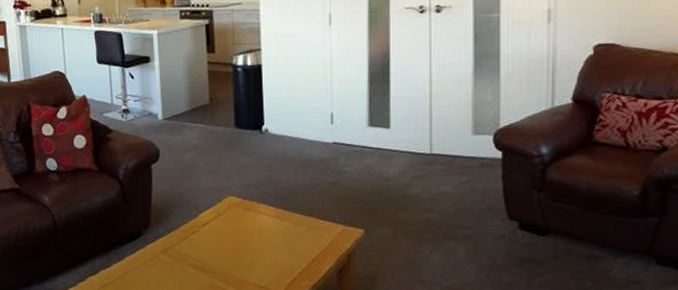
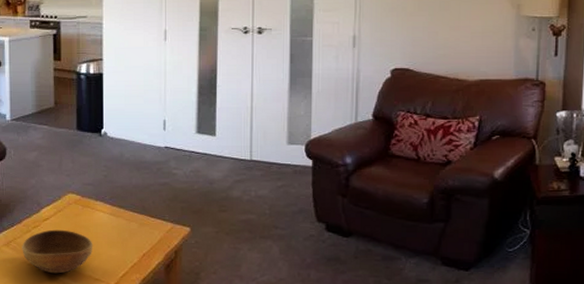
bowl: none [180,235,258,282] -> present [22,229,93,274]

